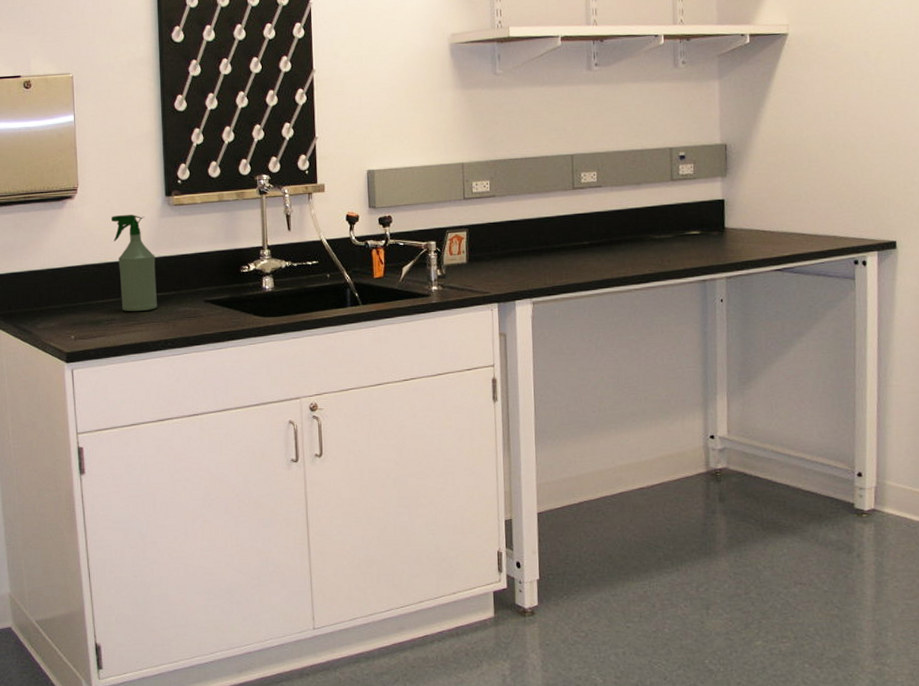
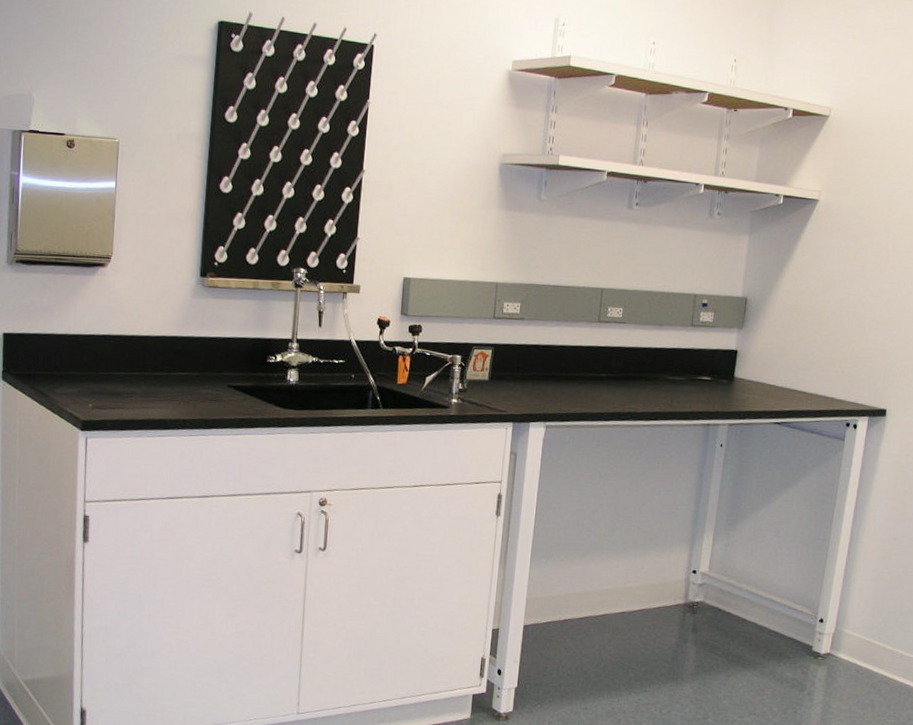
spray bottle: present [111,215,157,312] -> none [142,289,183,389]

